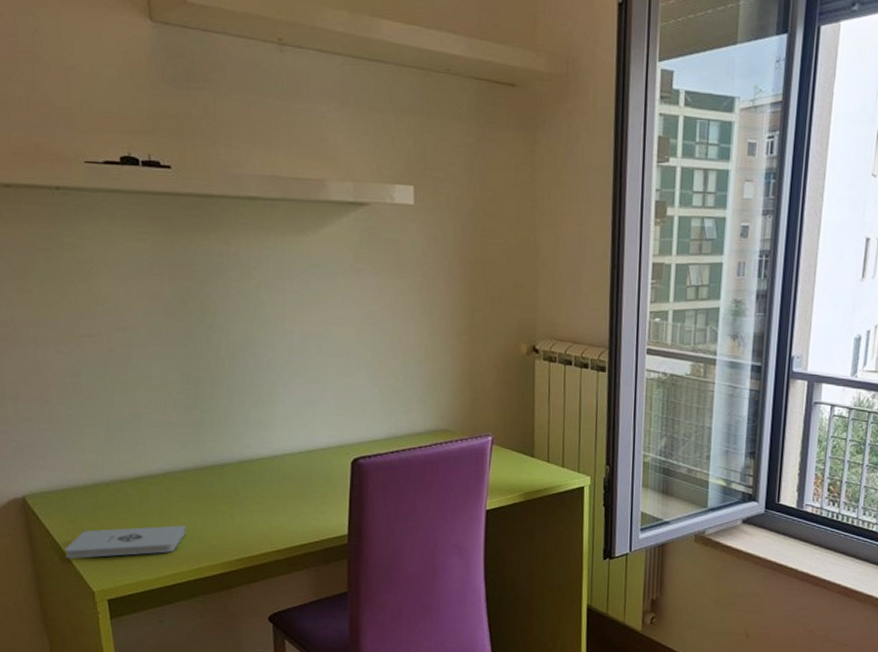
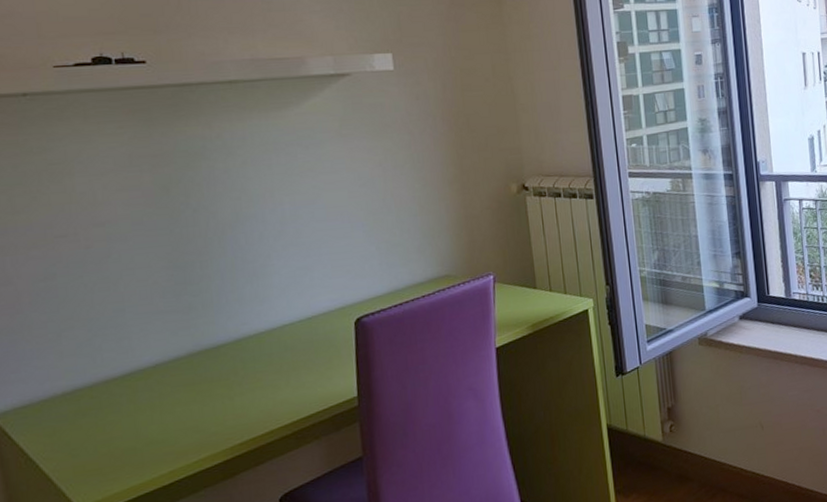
notepad: present [64,525,187,558] -> none [42,417,183,476]

